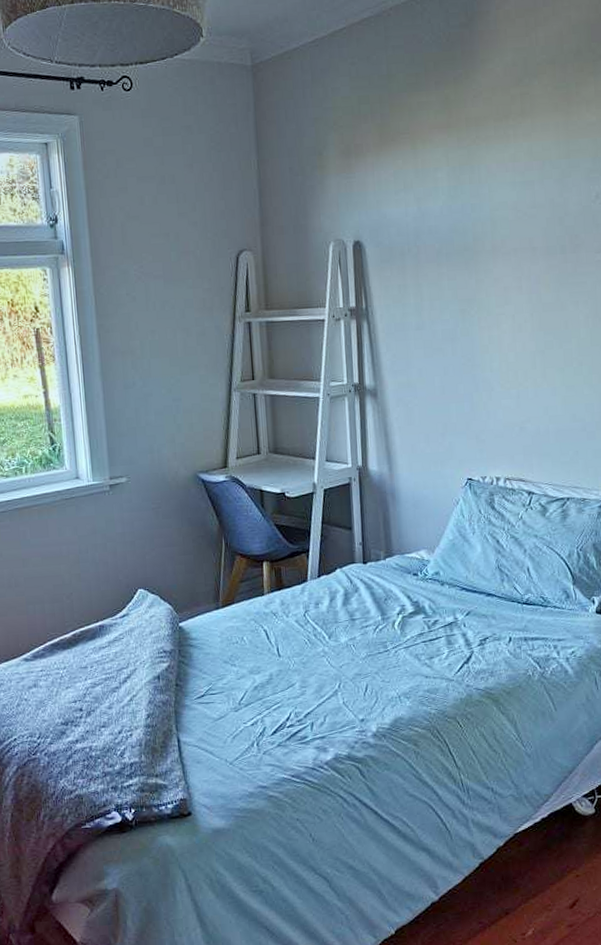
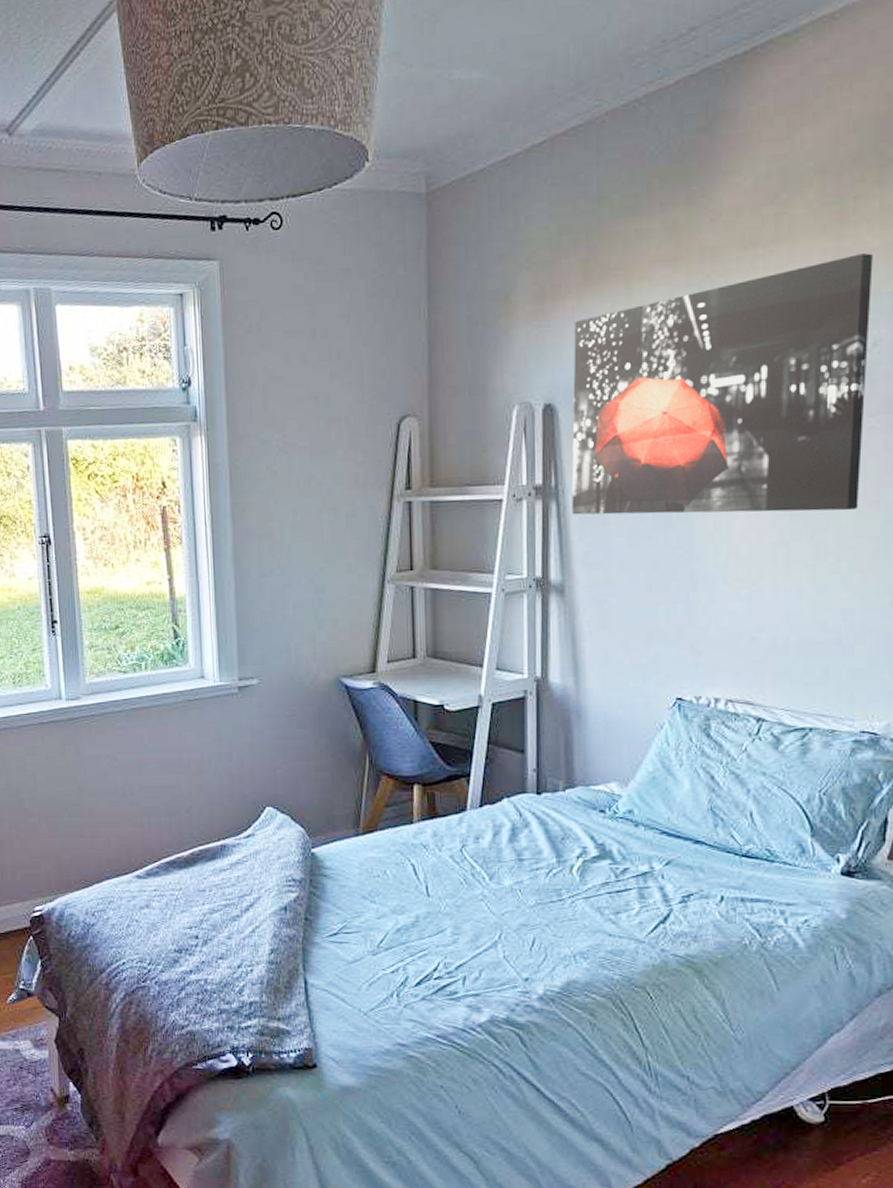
wall art: none [374,127,593,332] -> present [571,253,873,515]

